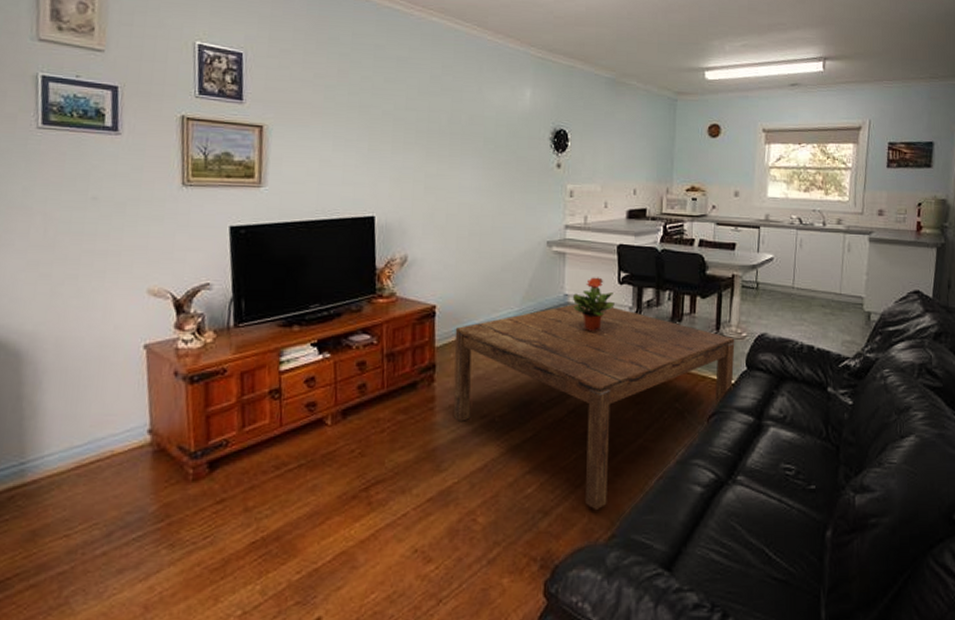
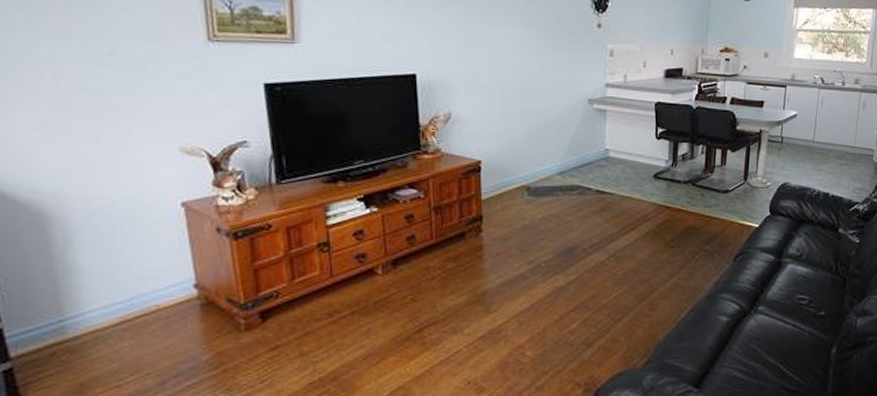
coffee table: present [453,303,735,511] -> none [500,157,761,341]
potted plant: present [573,277,615,332] -> none [613,133,652,184]

